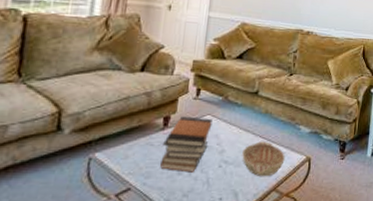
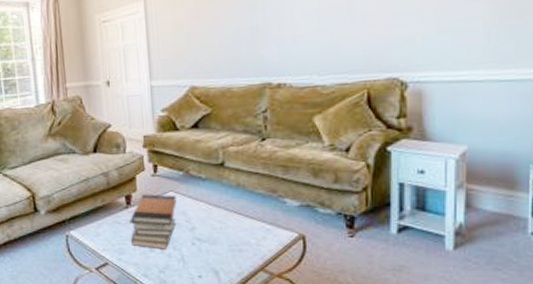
decorative bowl: present [242,141,285,177] -> none [216,217,270,256]

